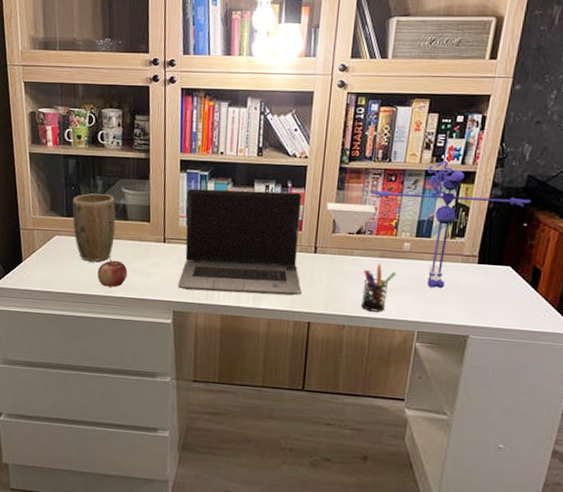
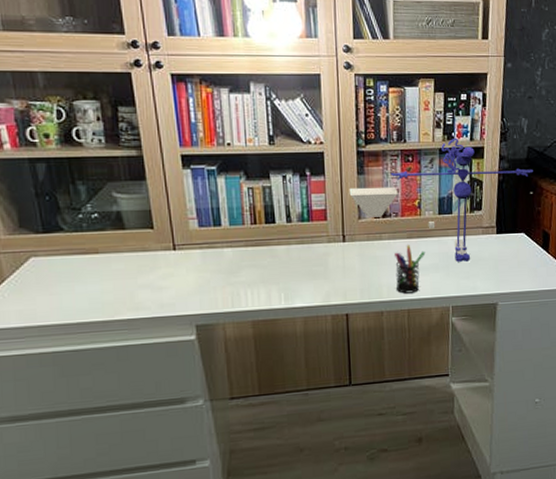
plant pot: present [72,193,116,262] -> none [48,201,111,283]
apple: present [97,259,128,287] -> none [94,276,134,310]
laptop computer: present [178,188,302,296] -> none [194,180,335,300]

